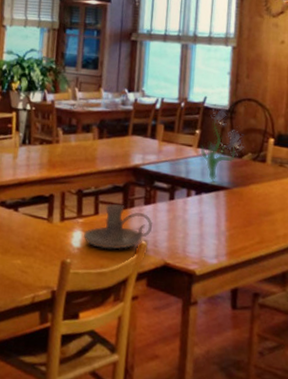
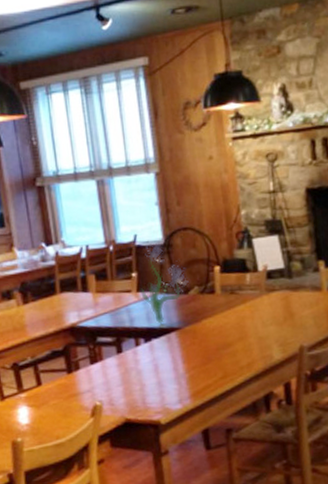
candle holder: present [83,204,152,250] -> none [29,370,104,420]

